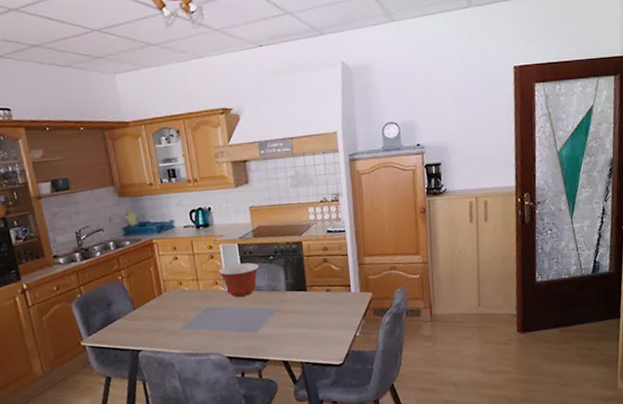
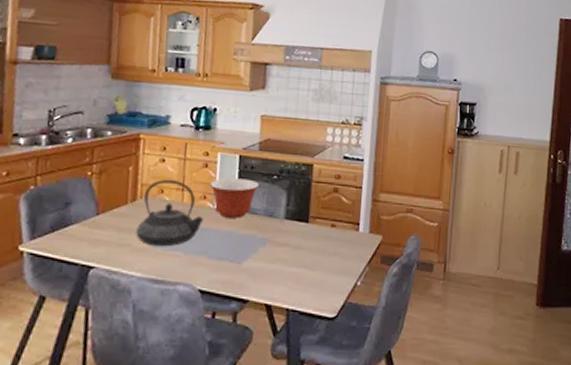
teapot: none [167,272,220,328] -> present [136,179,204,247]

